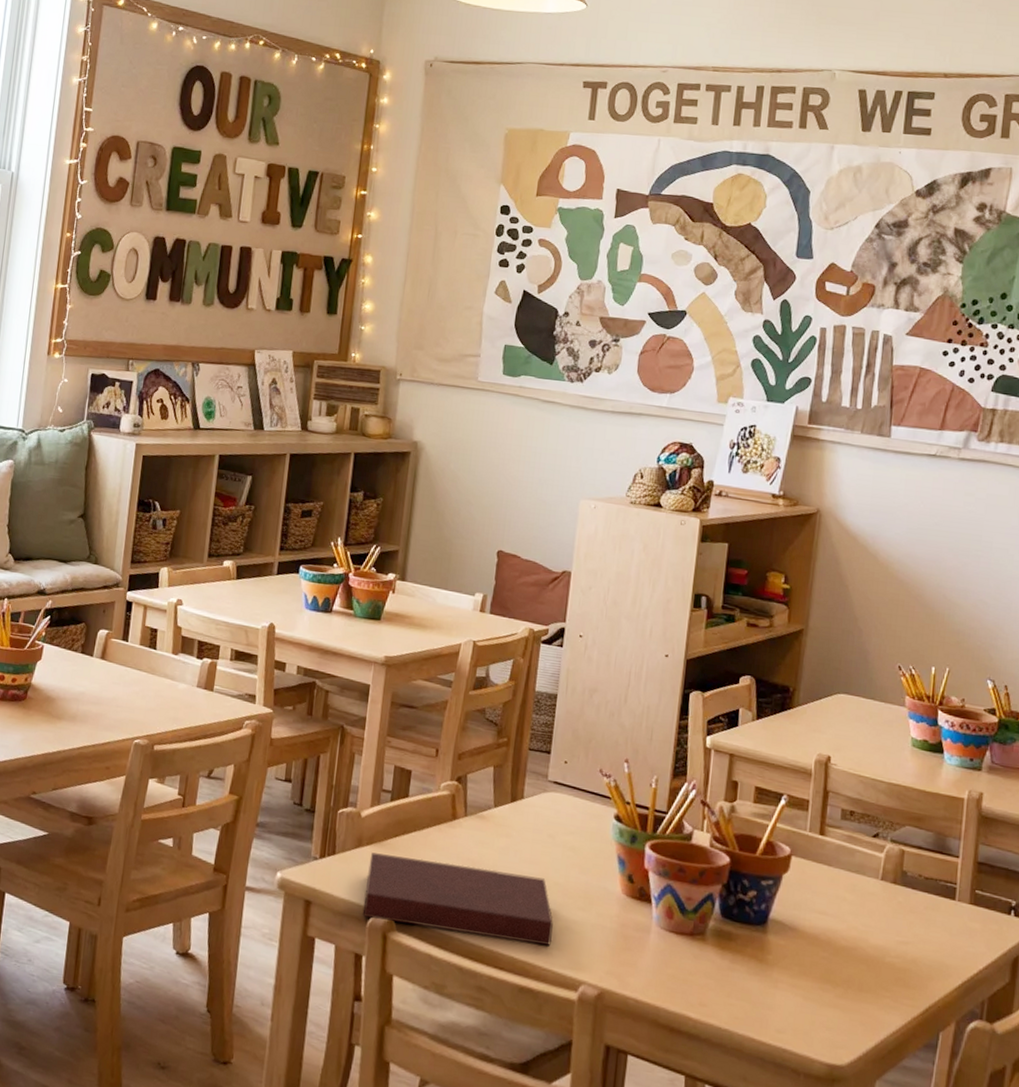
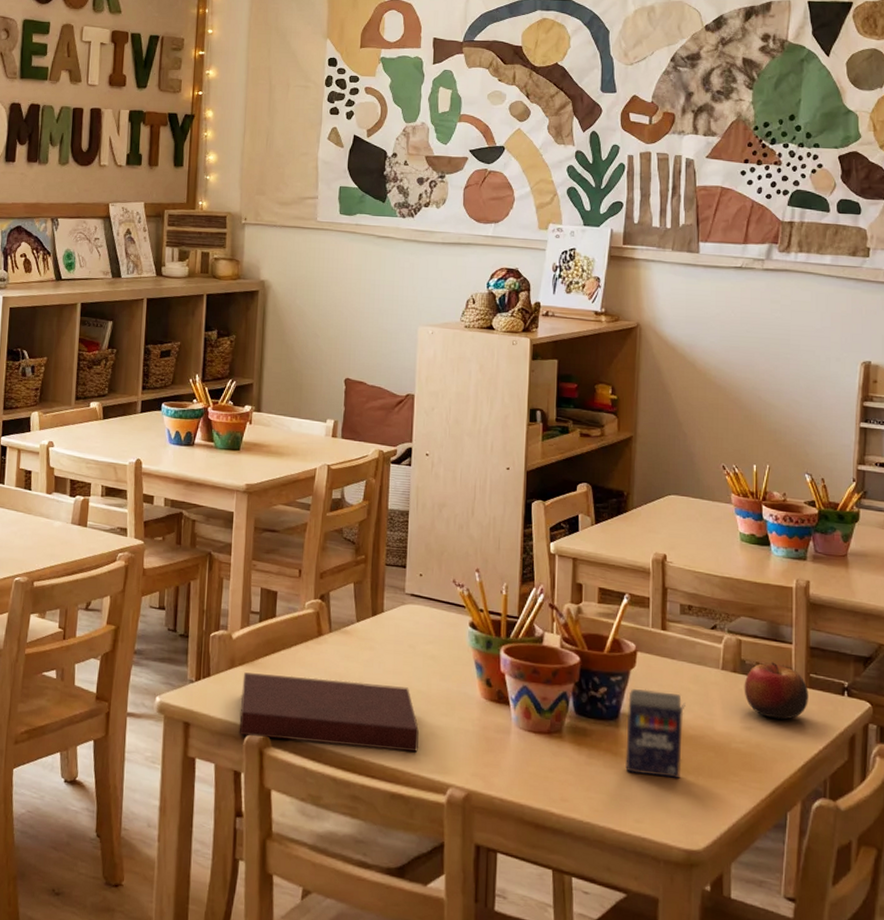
crayon box: none [770,894,840,991] -> present [625,689,686,779]
apple: none [903,875,973,936] -> present [744,662,809,720]

